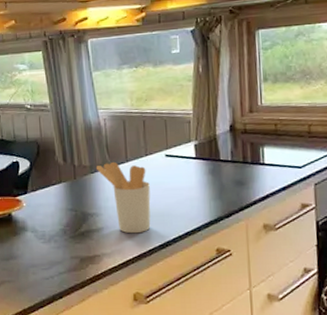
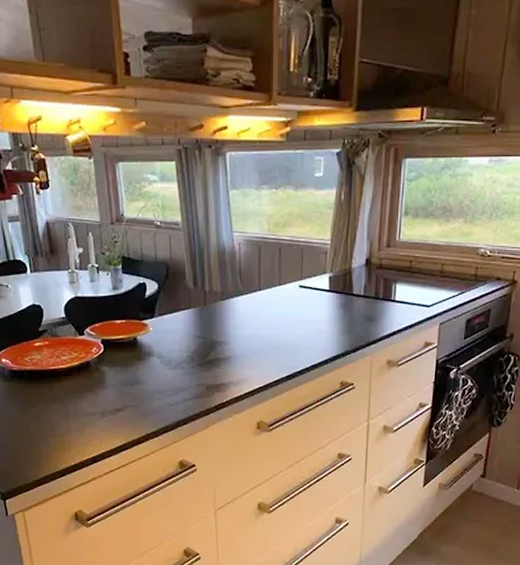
utensil holder: present [95,161,151,234] -> none [227,289,281,364]

